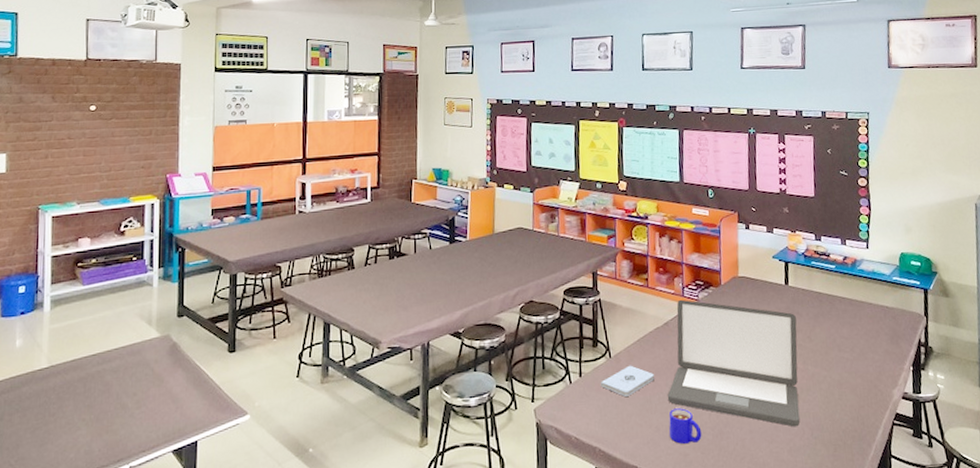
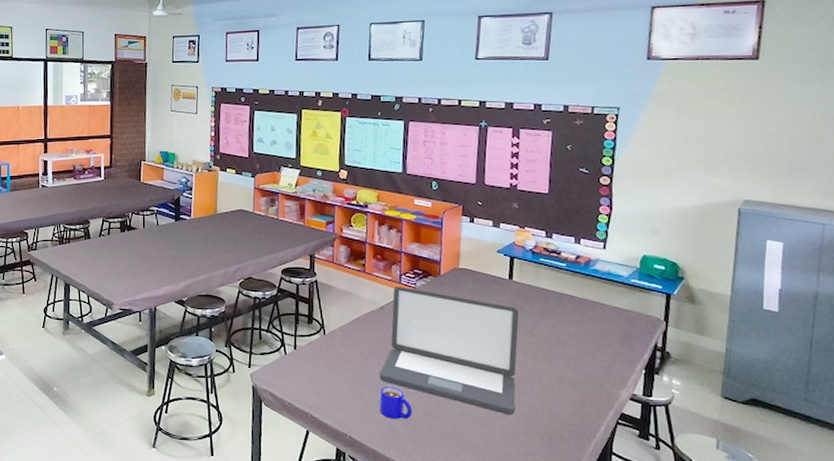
notepad: present [600,365,654,397] -> none [314,343,367,371]

